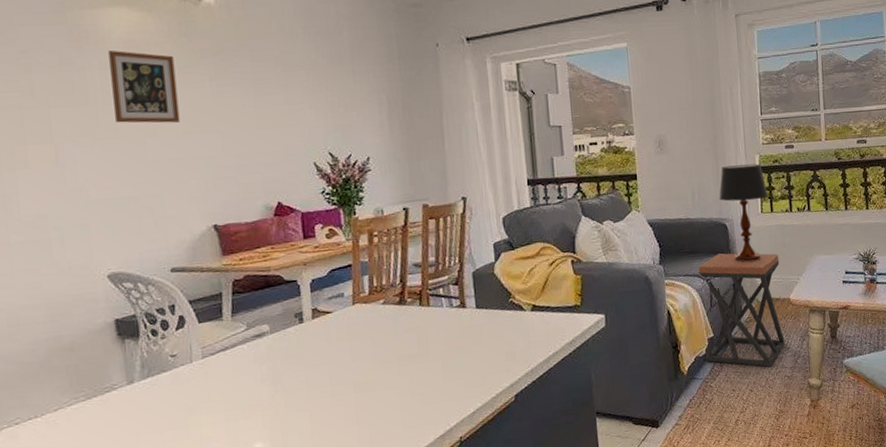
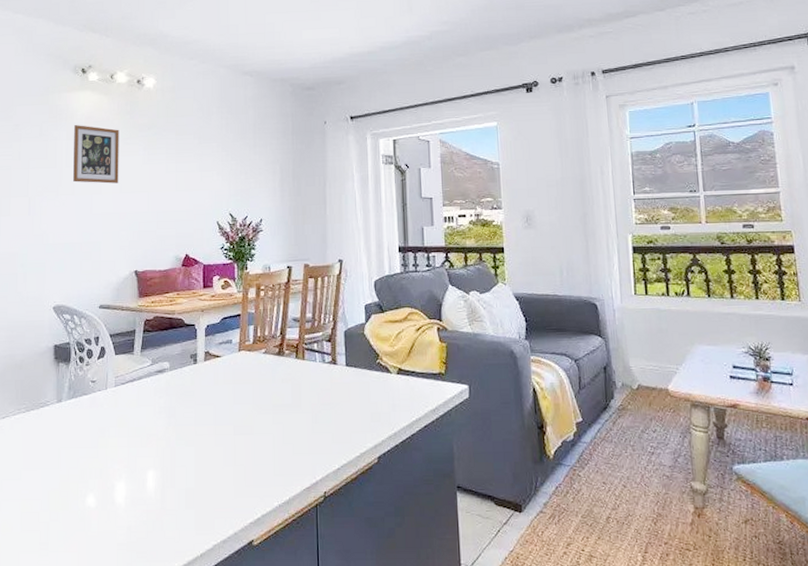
stool: present [698,253,785,367] -> none [566,334,663,462]
table lamp: present [719,163,768,262] -> none [589,243,642,345]

